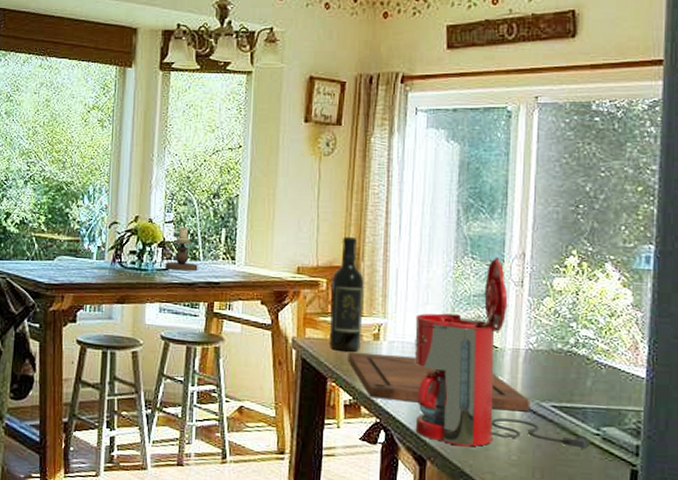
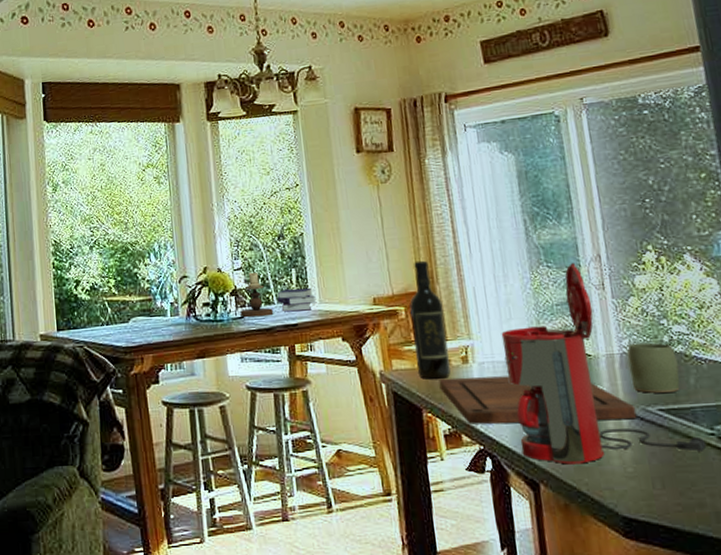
book: none [204,247,241,271] -> present [277,287,316,312]
mug: none [531,341,579,392] -> present [627,342,680,394]

